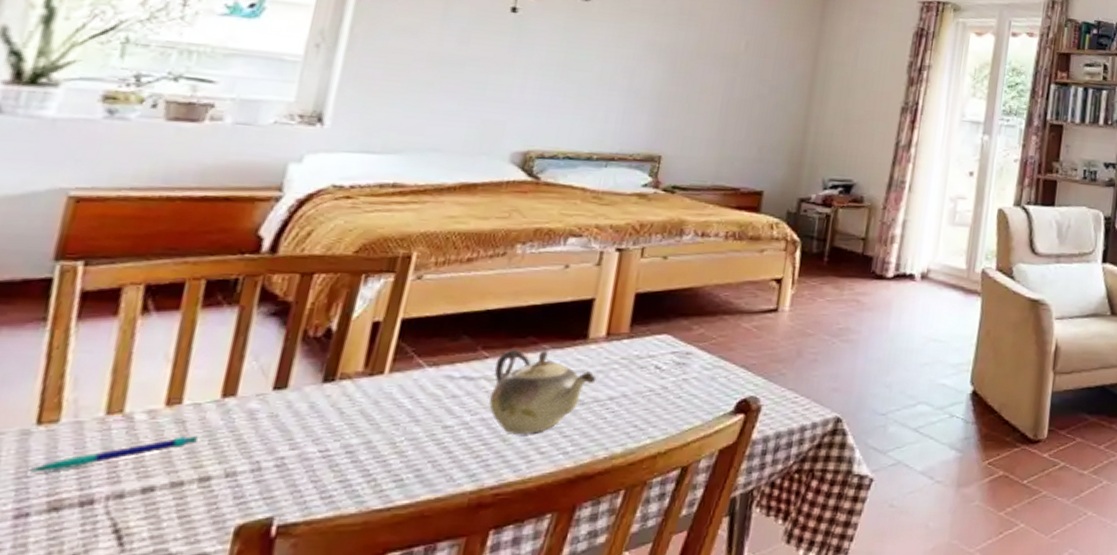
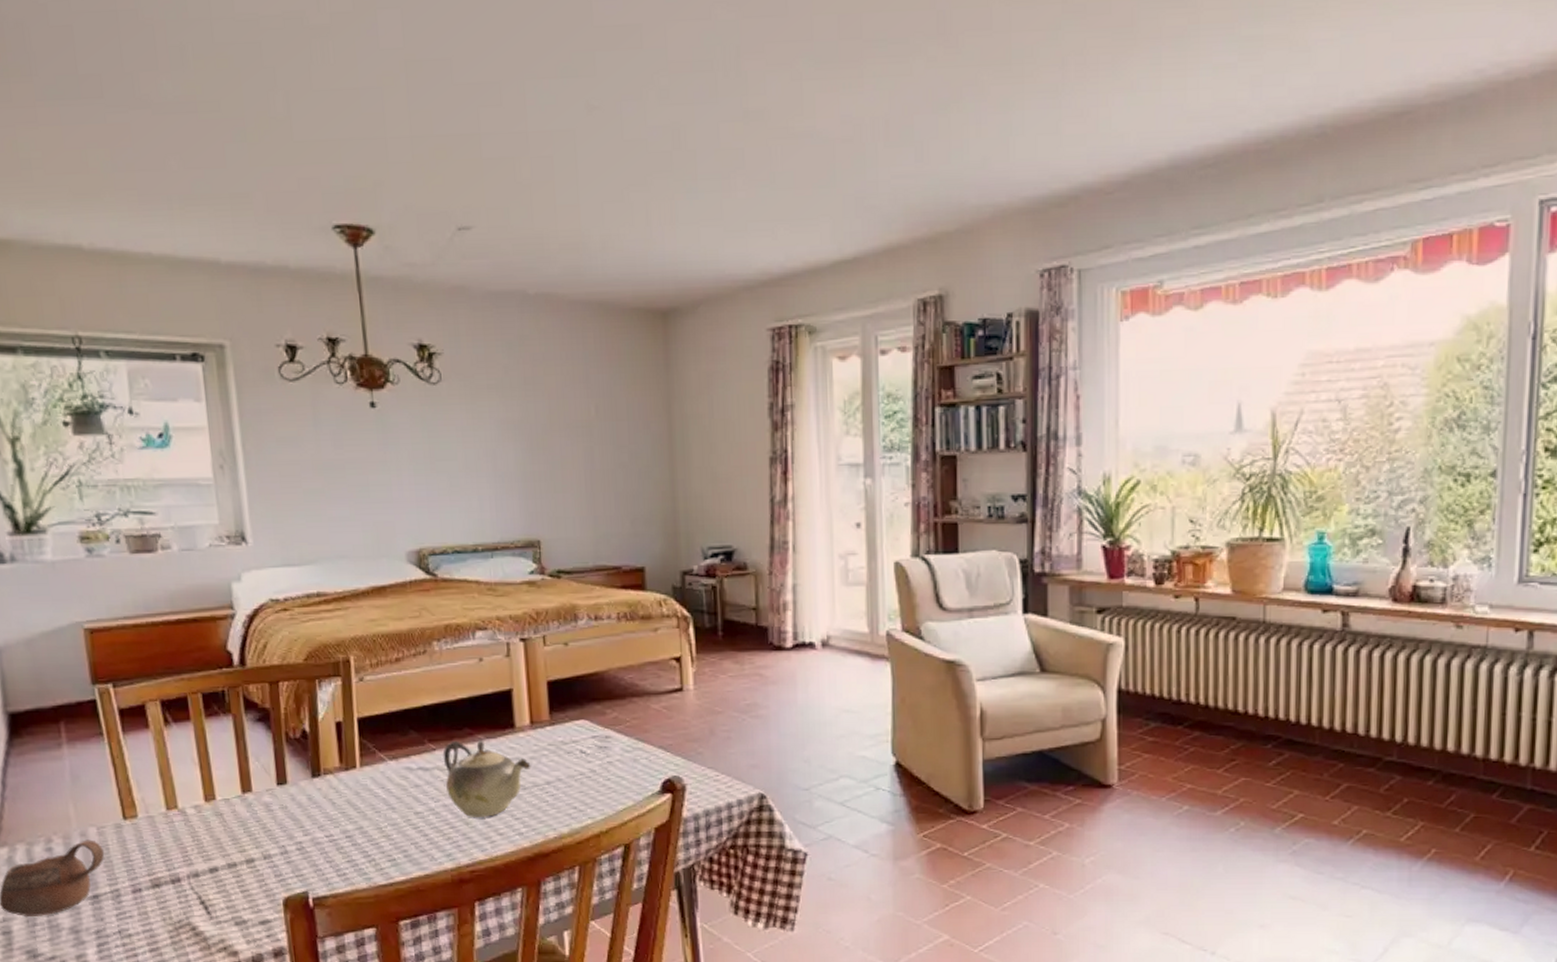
pen: present [26,435,198,473] -> none [128,825,235,857]

